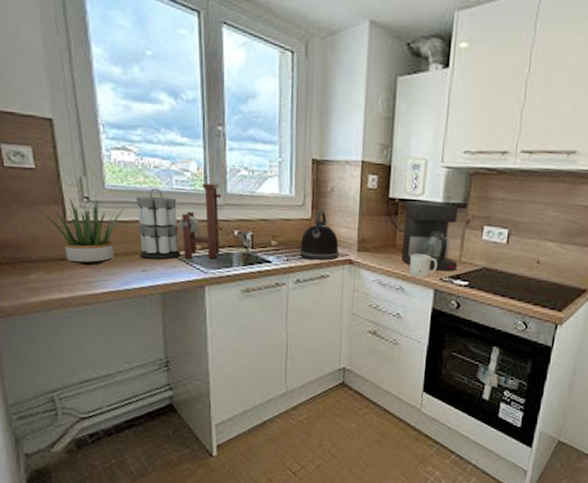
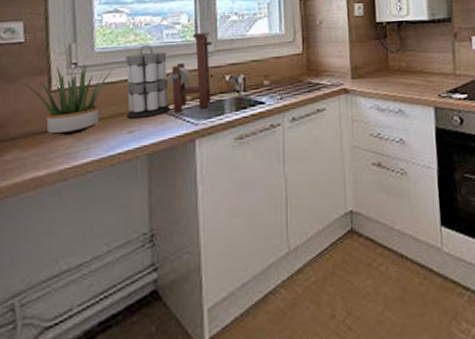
kettle: present [299,209,340,261] -> none [293,42,334,95]
coffee maker: present [401,201,459,271] -> none [393,20,454,88]
mug: present [409,253,438,279] -> none [404,72,434,98]

